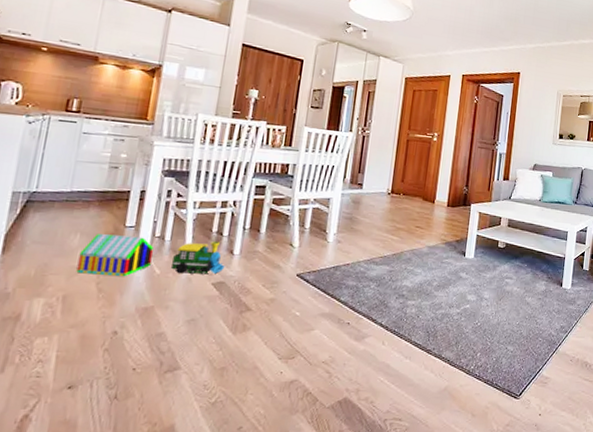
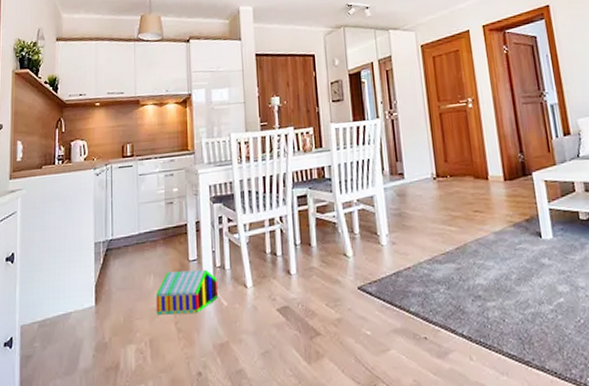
toy train: present [171,241,225,275] -> none [236,263,285,304]

